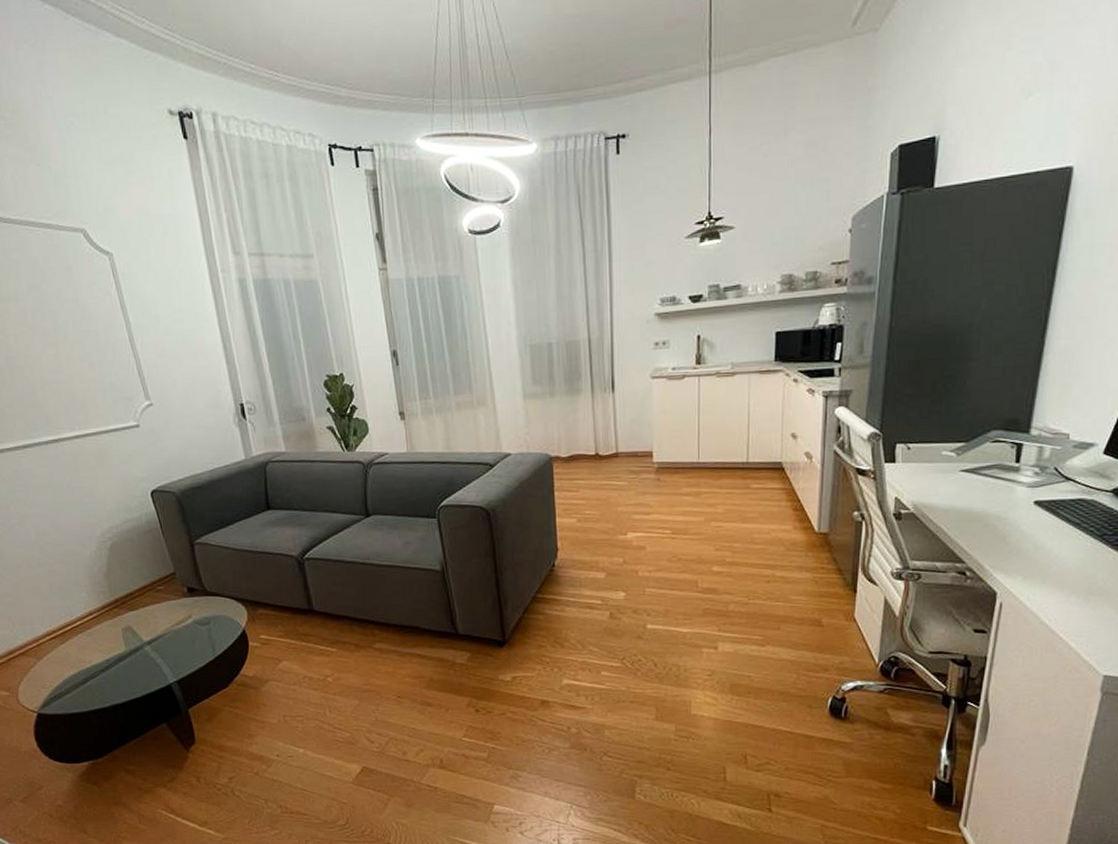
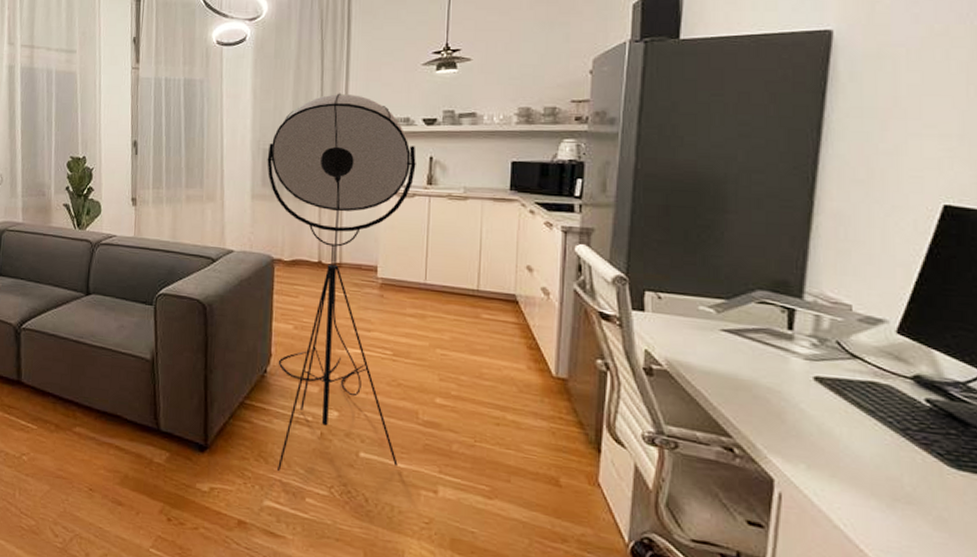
floor lamp: none [535,276,684,653] -> present [267,93,416,472]

